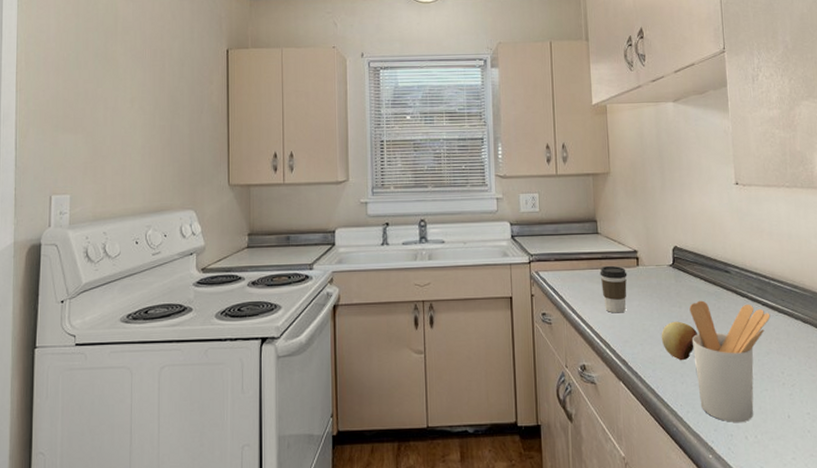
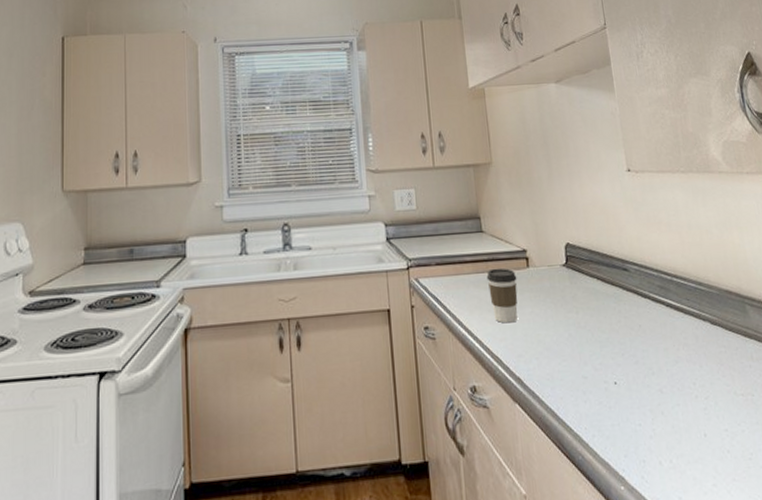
fruit: present [661,321,698,361] -> none [558,329,599,376]
utensil holder: present [689,300,771,422] -> none [587,304,676,446]

